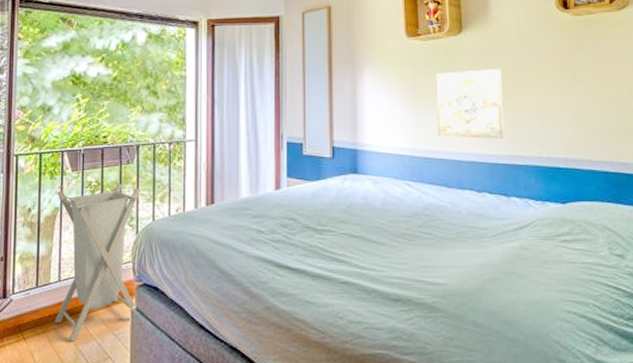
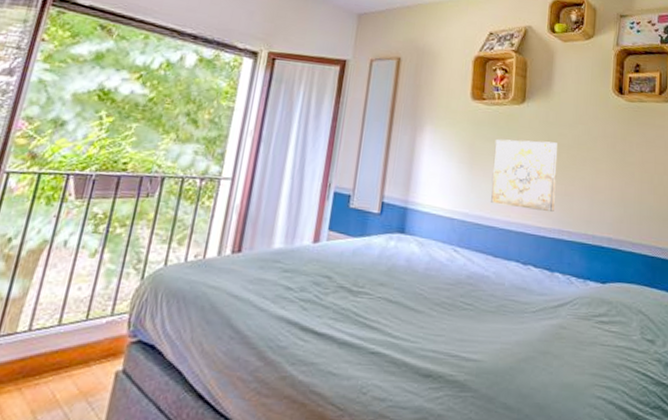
laundry hamper: present [54,183,140,342] -> none [11,218,156,409]

